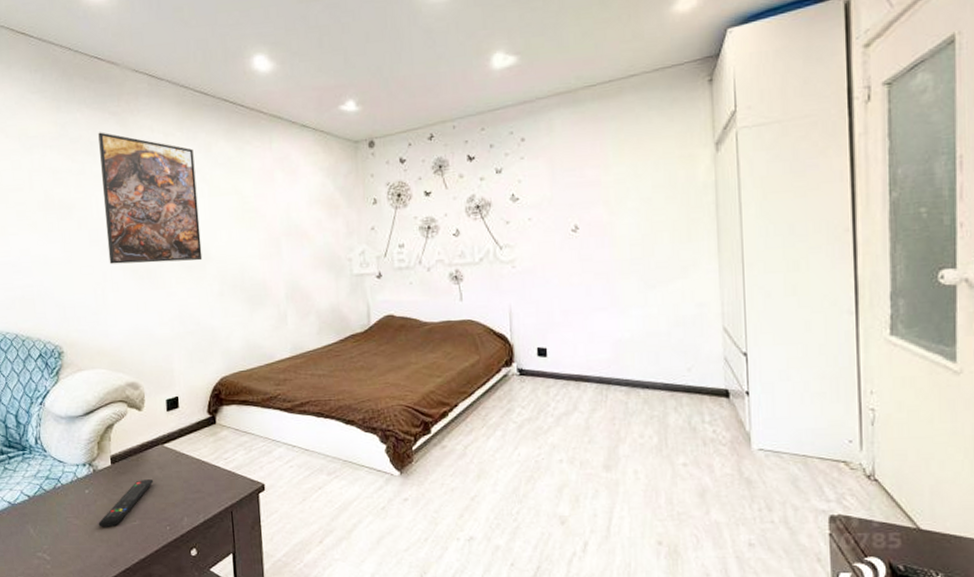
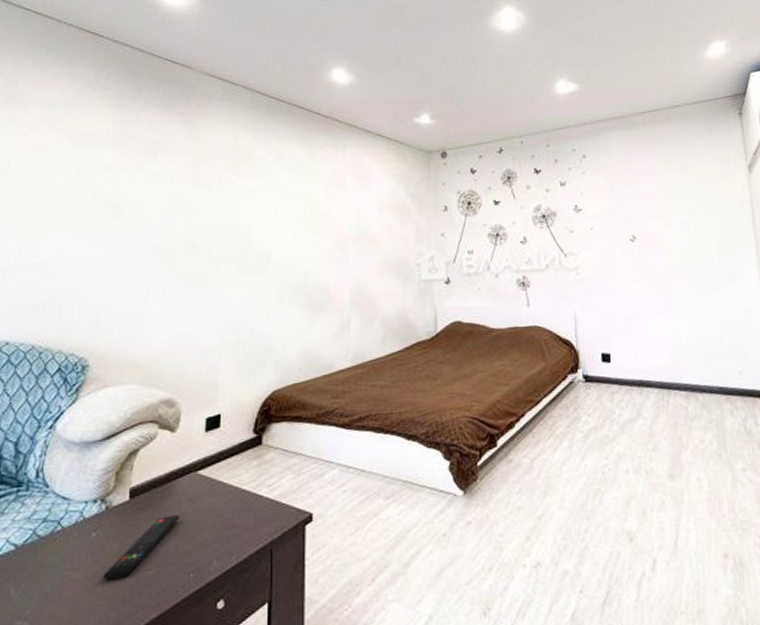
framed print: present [98,132,203,264] -> none [157,131,263,268]

